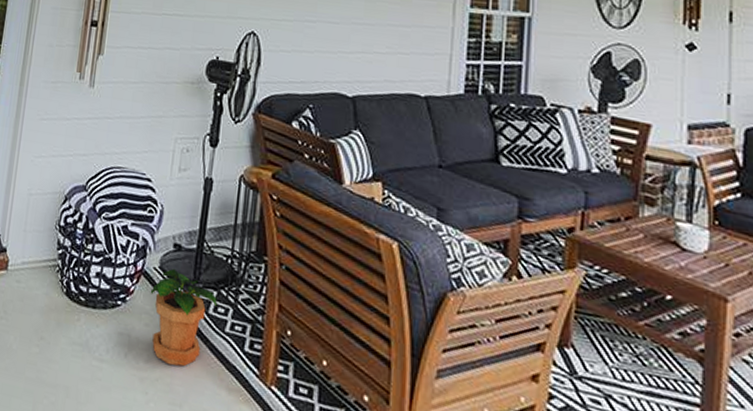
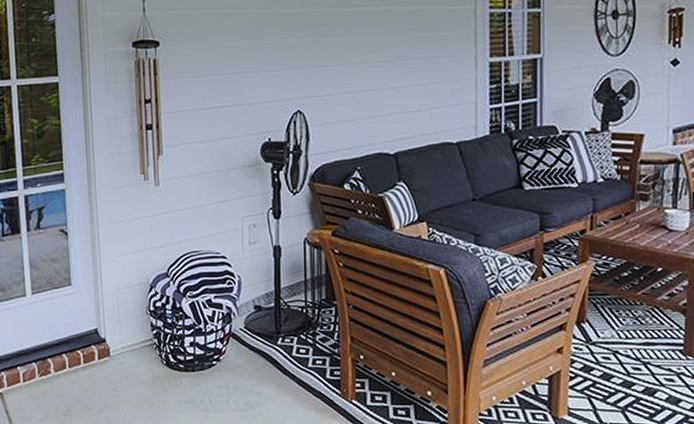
potted plant: present [150,268,217,367] -> none [240,326,298,402]

